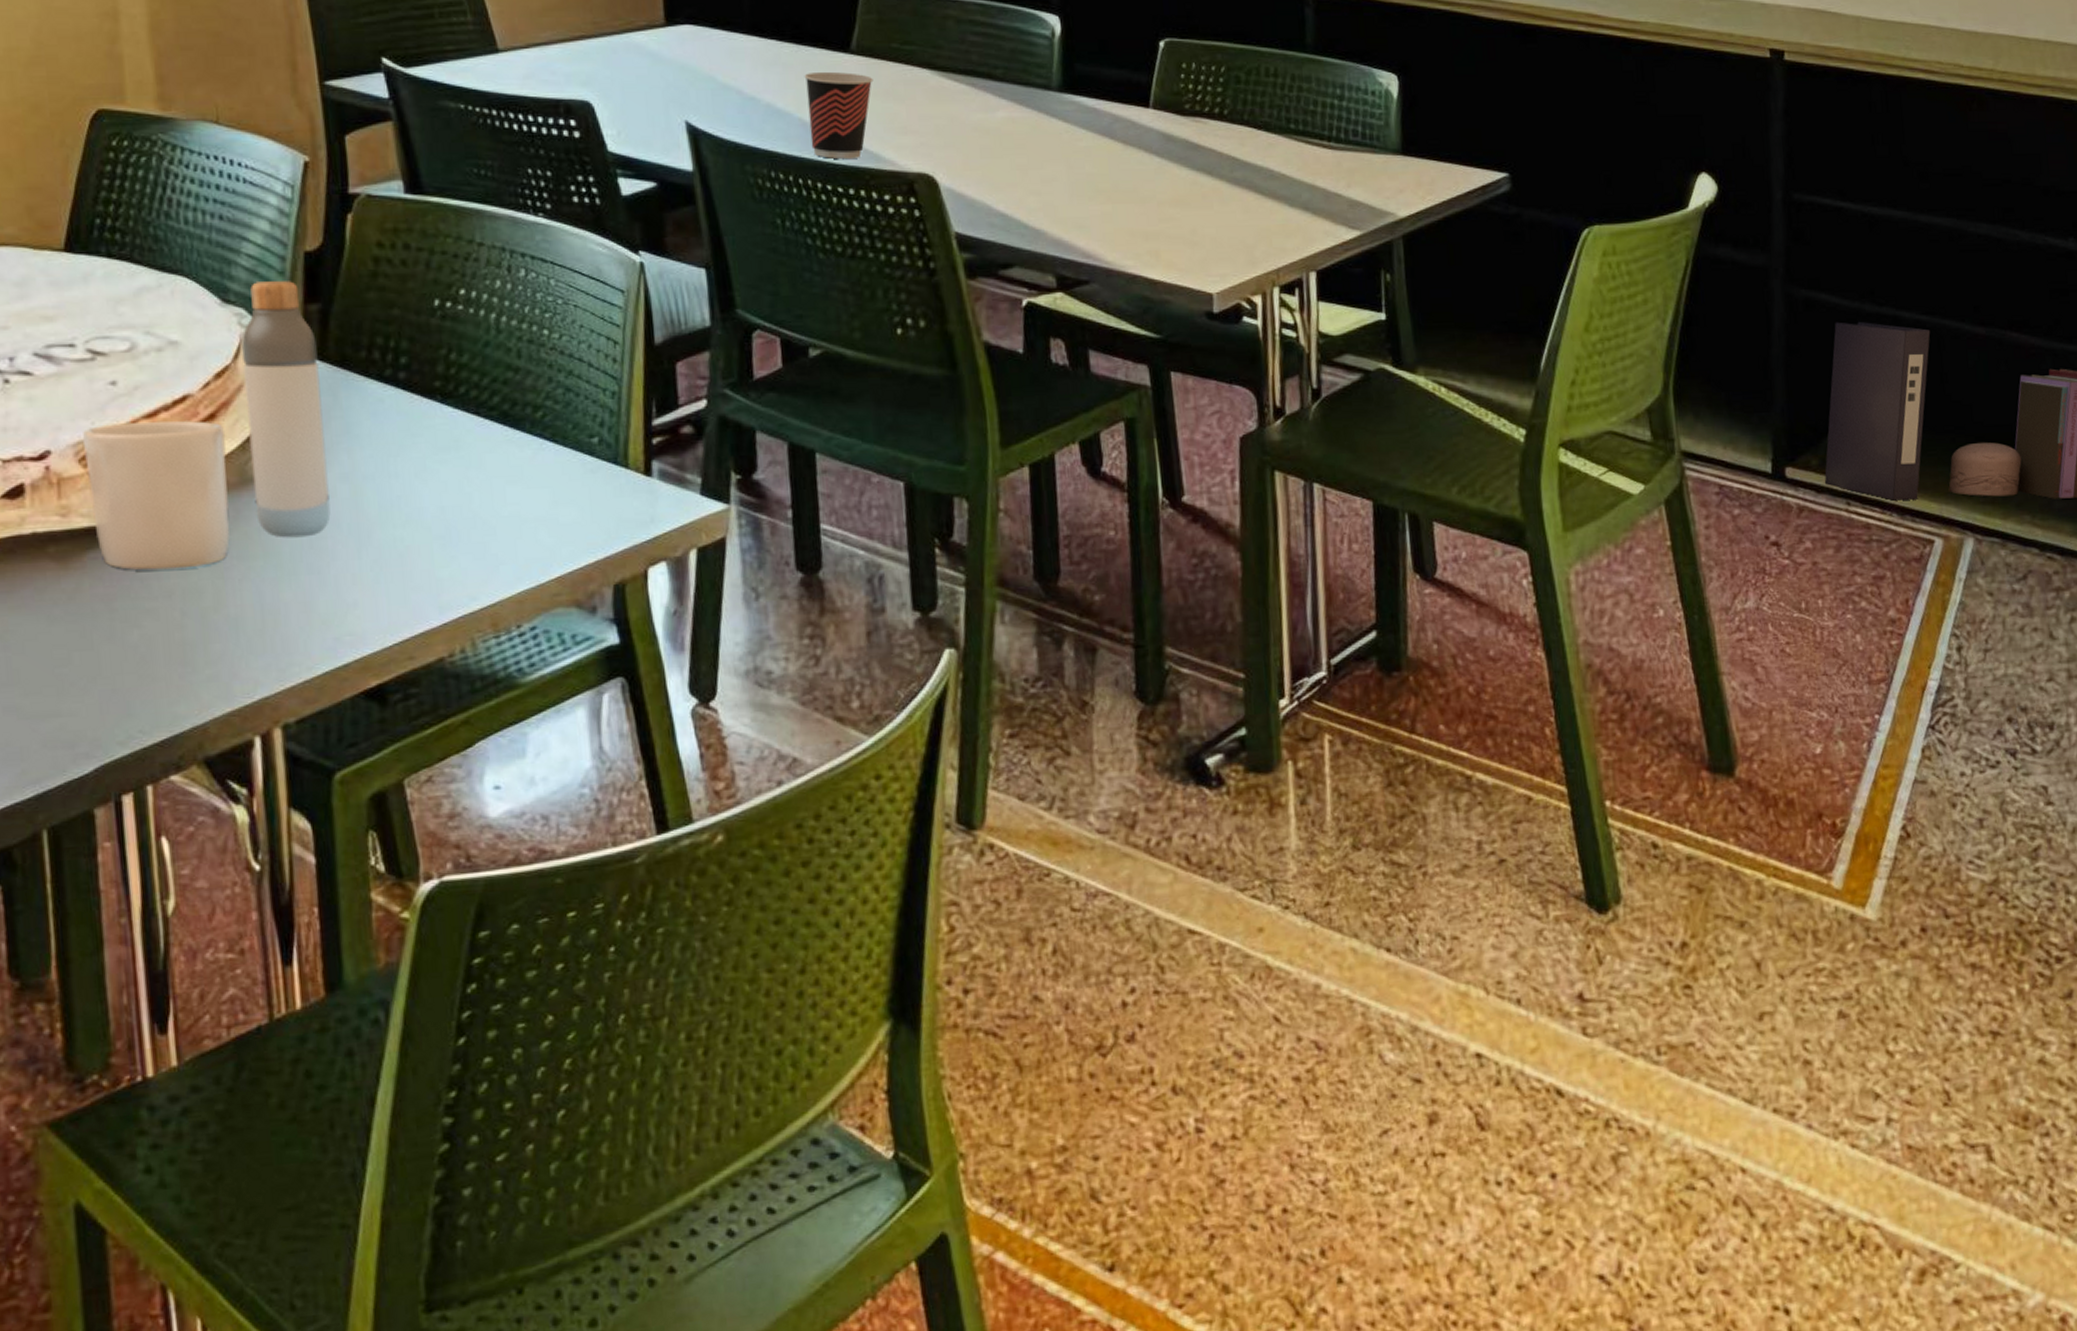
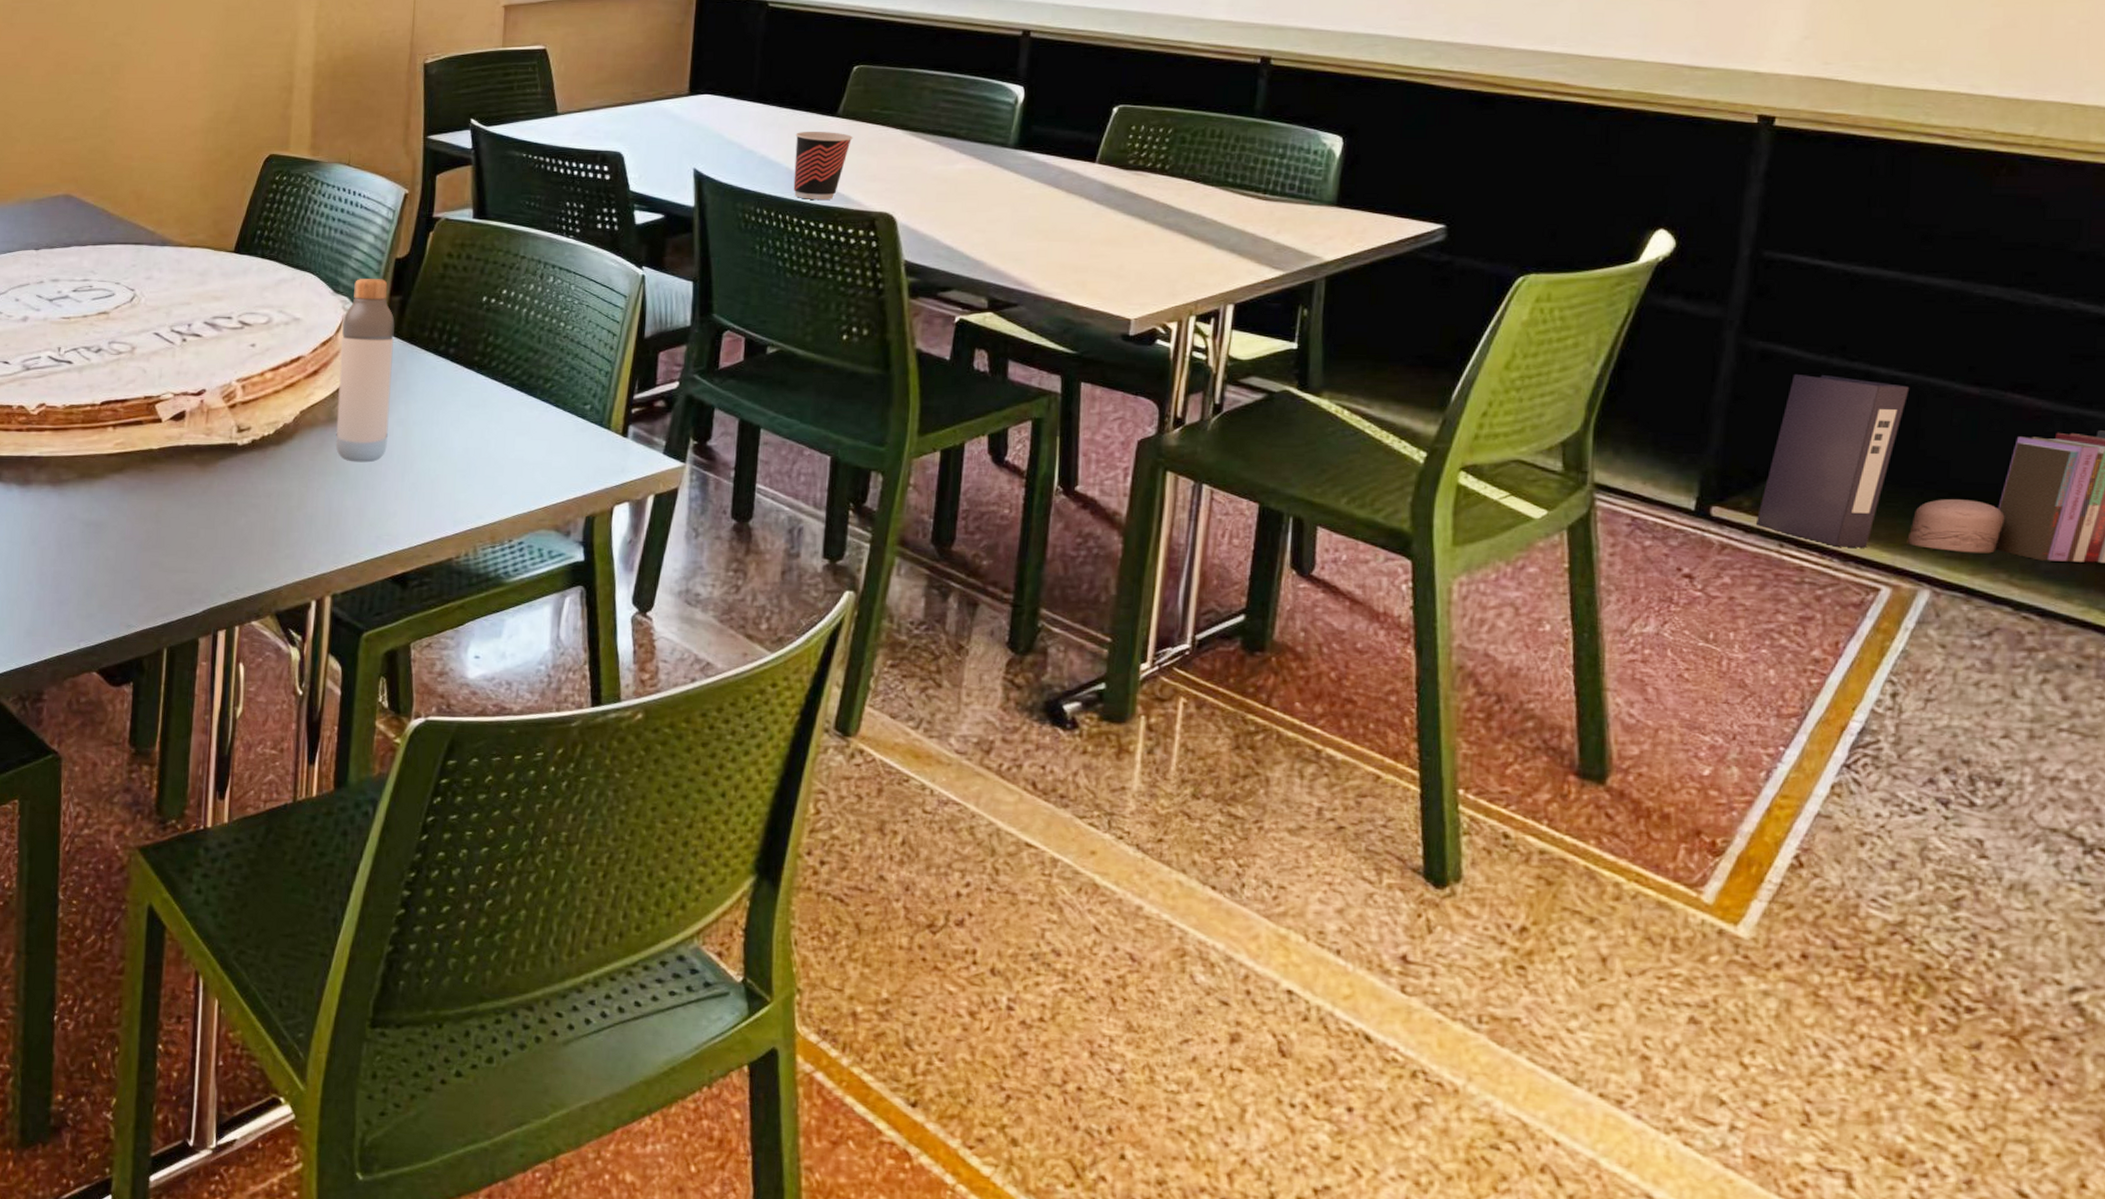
mug: present [83,420,230,571] -> none [227,373,322,478]

